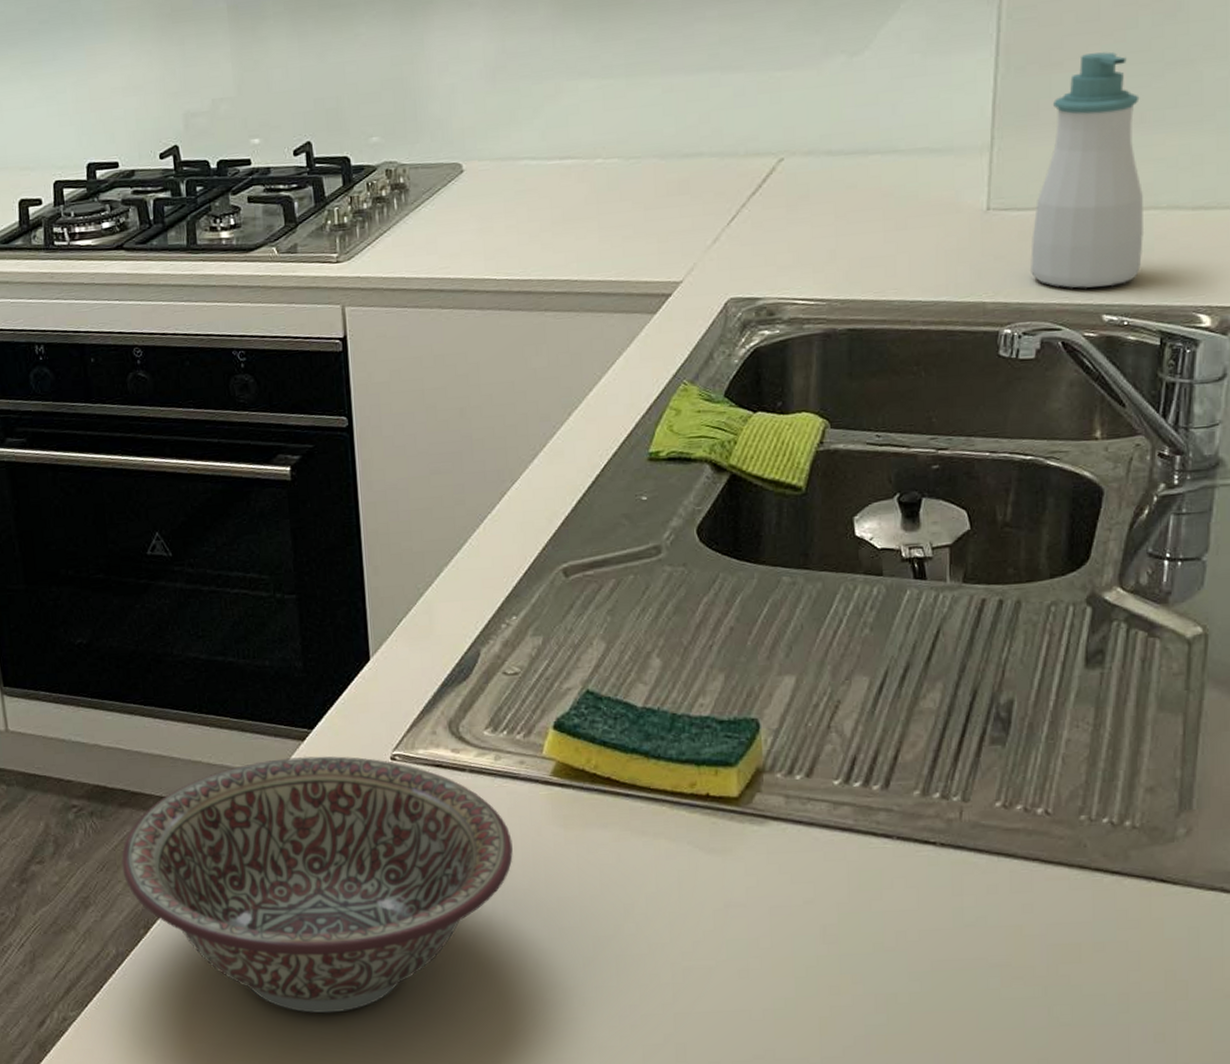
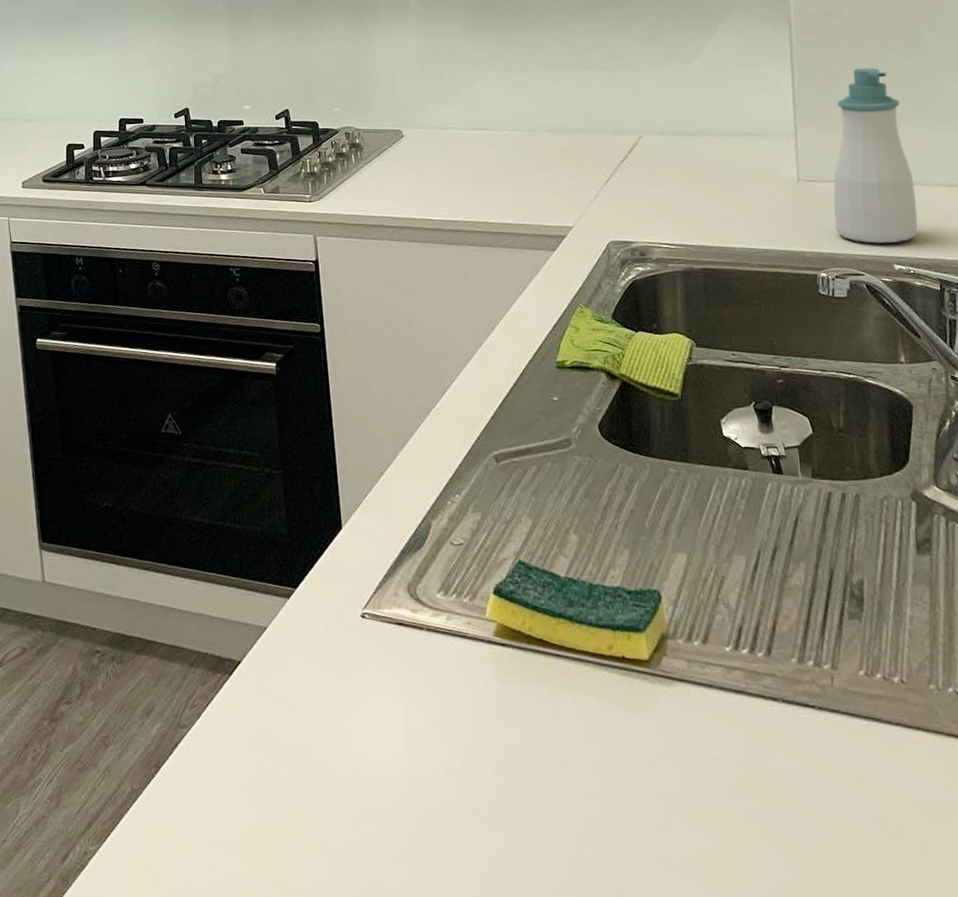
decorative bowl: present [121,756,513,1014] -> none [137,612,466,854]

